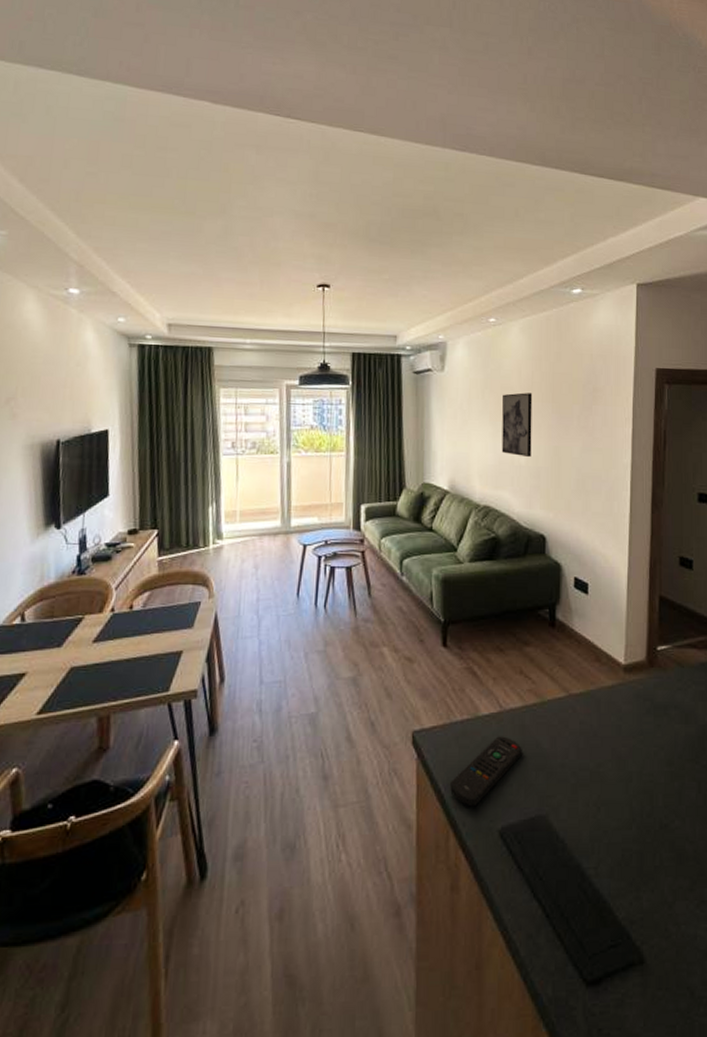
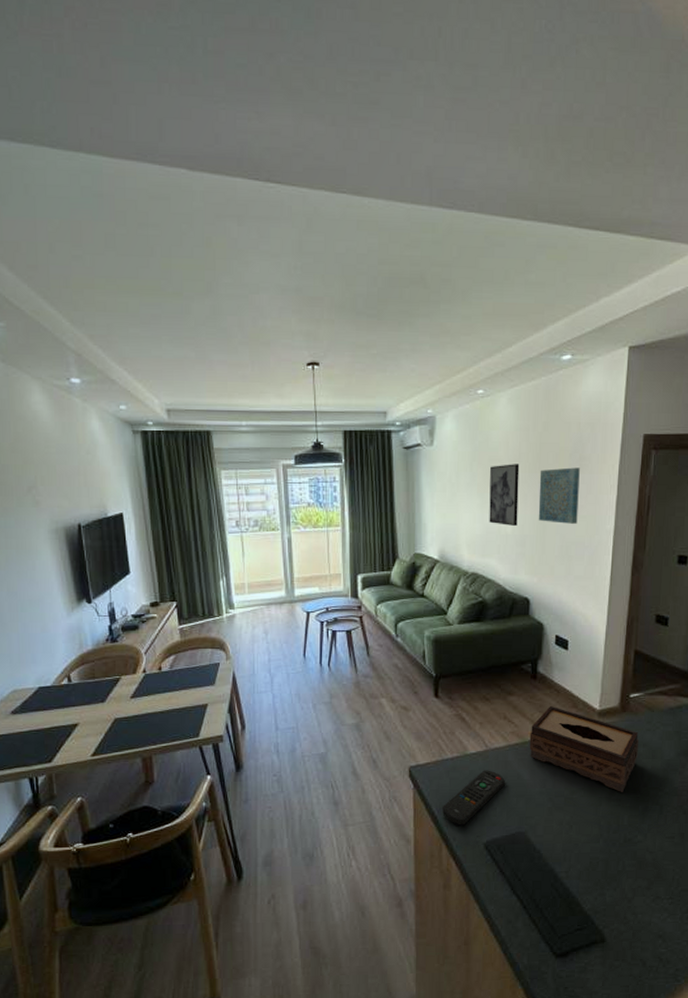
tissue box: none [549,658,669,765] -> present [529,705,639,792]
wall art: none [552,398,594,457] -> present [538,467,580,524]

